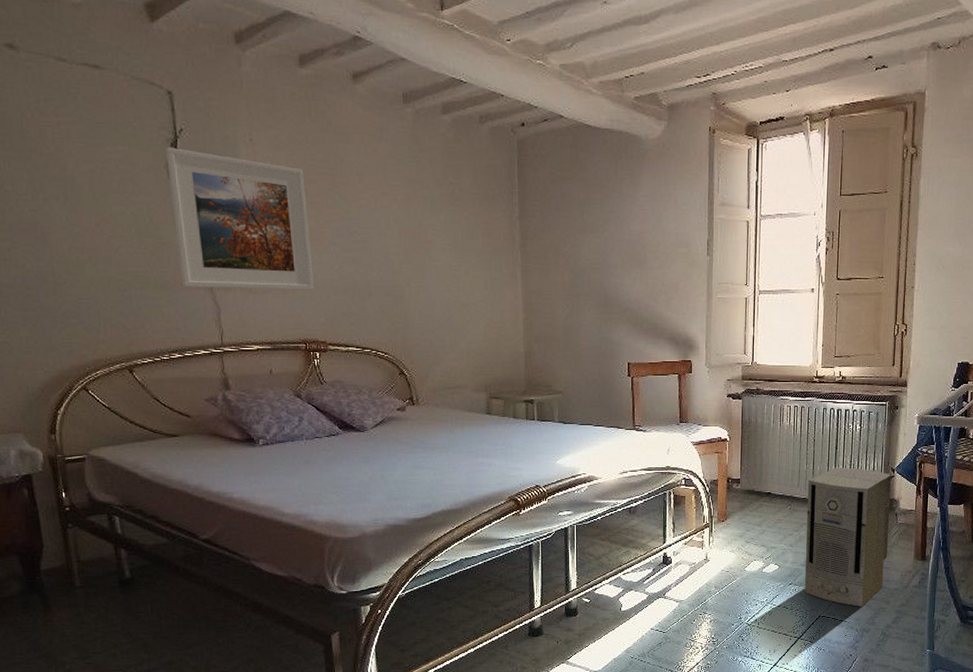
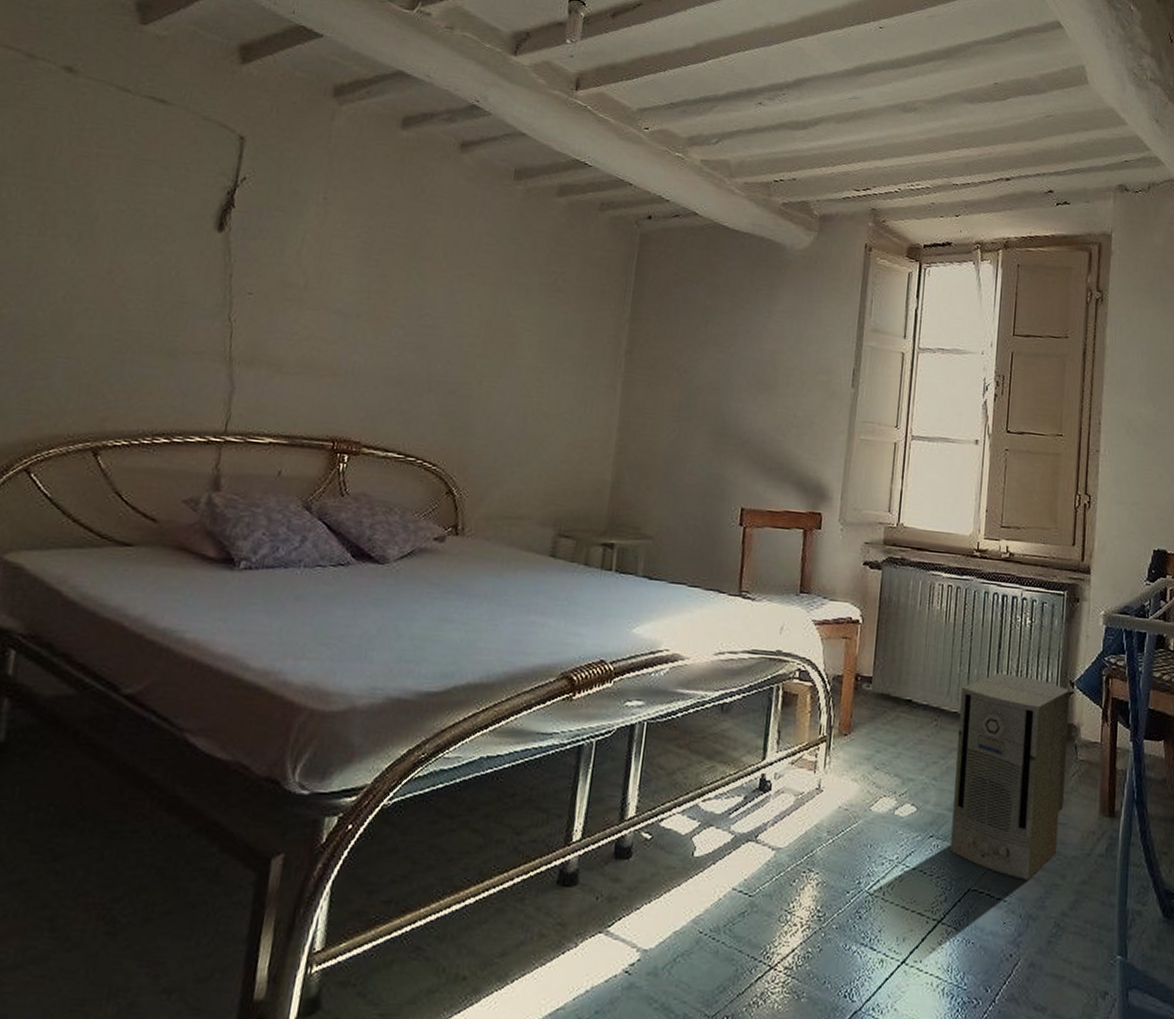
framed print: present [166,146,314,290] -> none [195,195,379,377]

